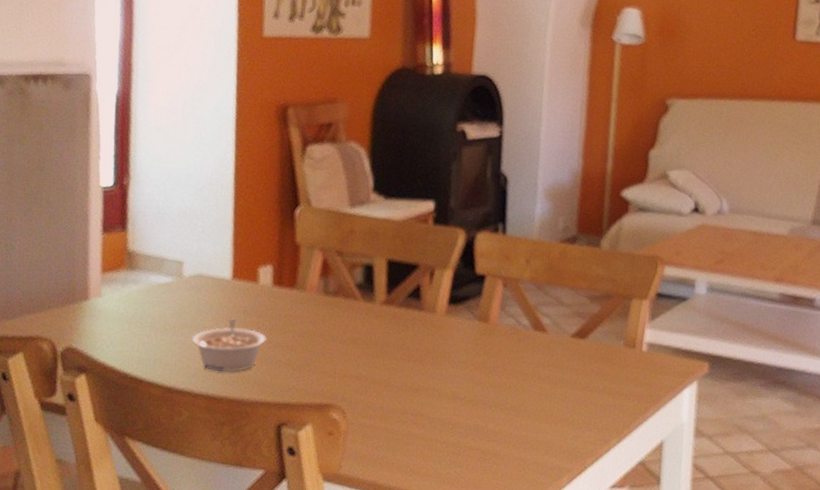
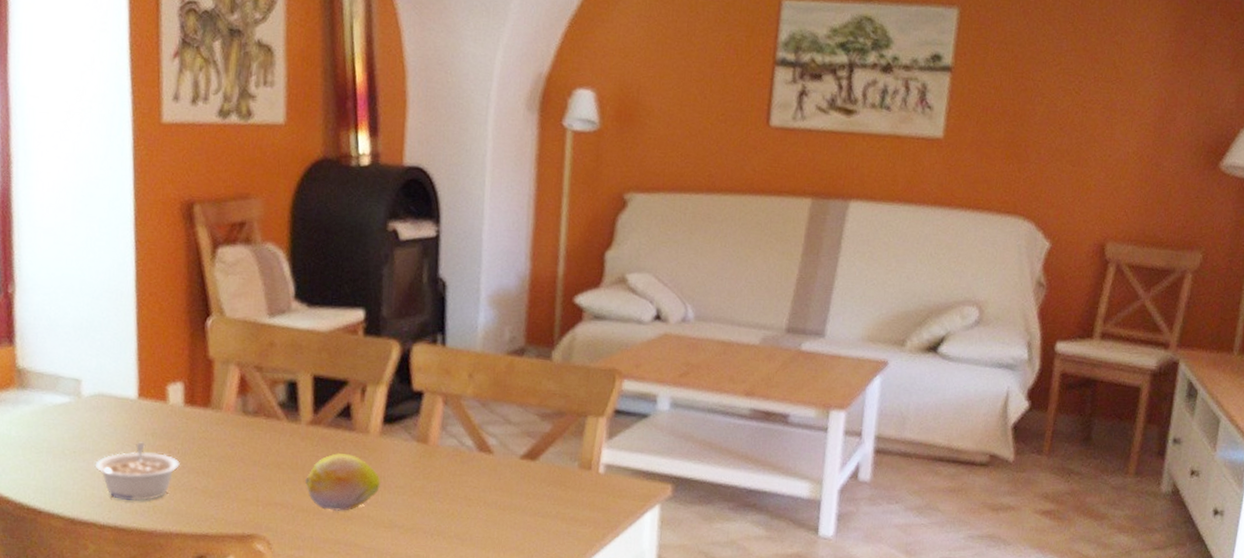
fruit: none [378,330,445,384] -> present [305,452,380,511]

